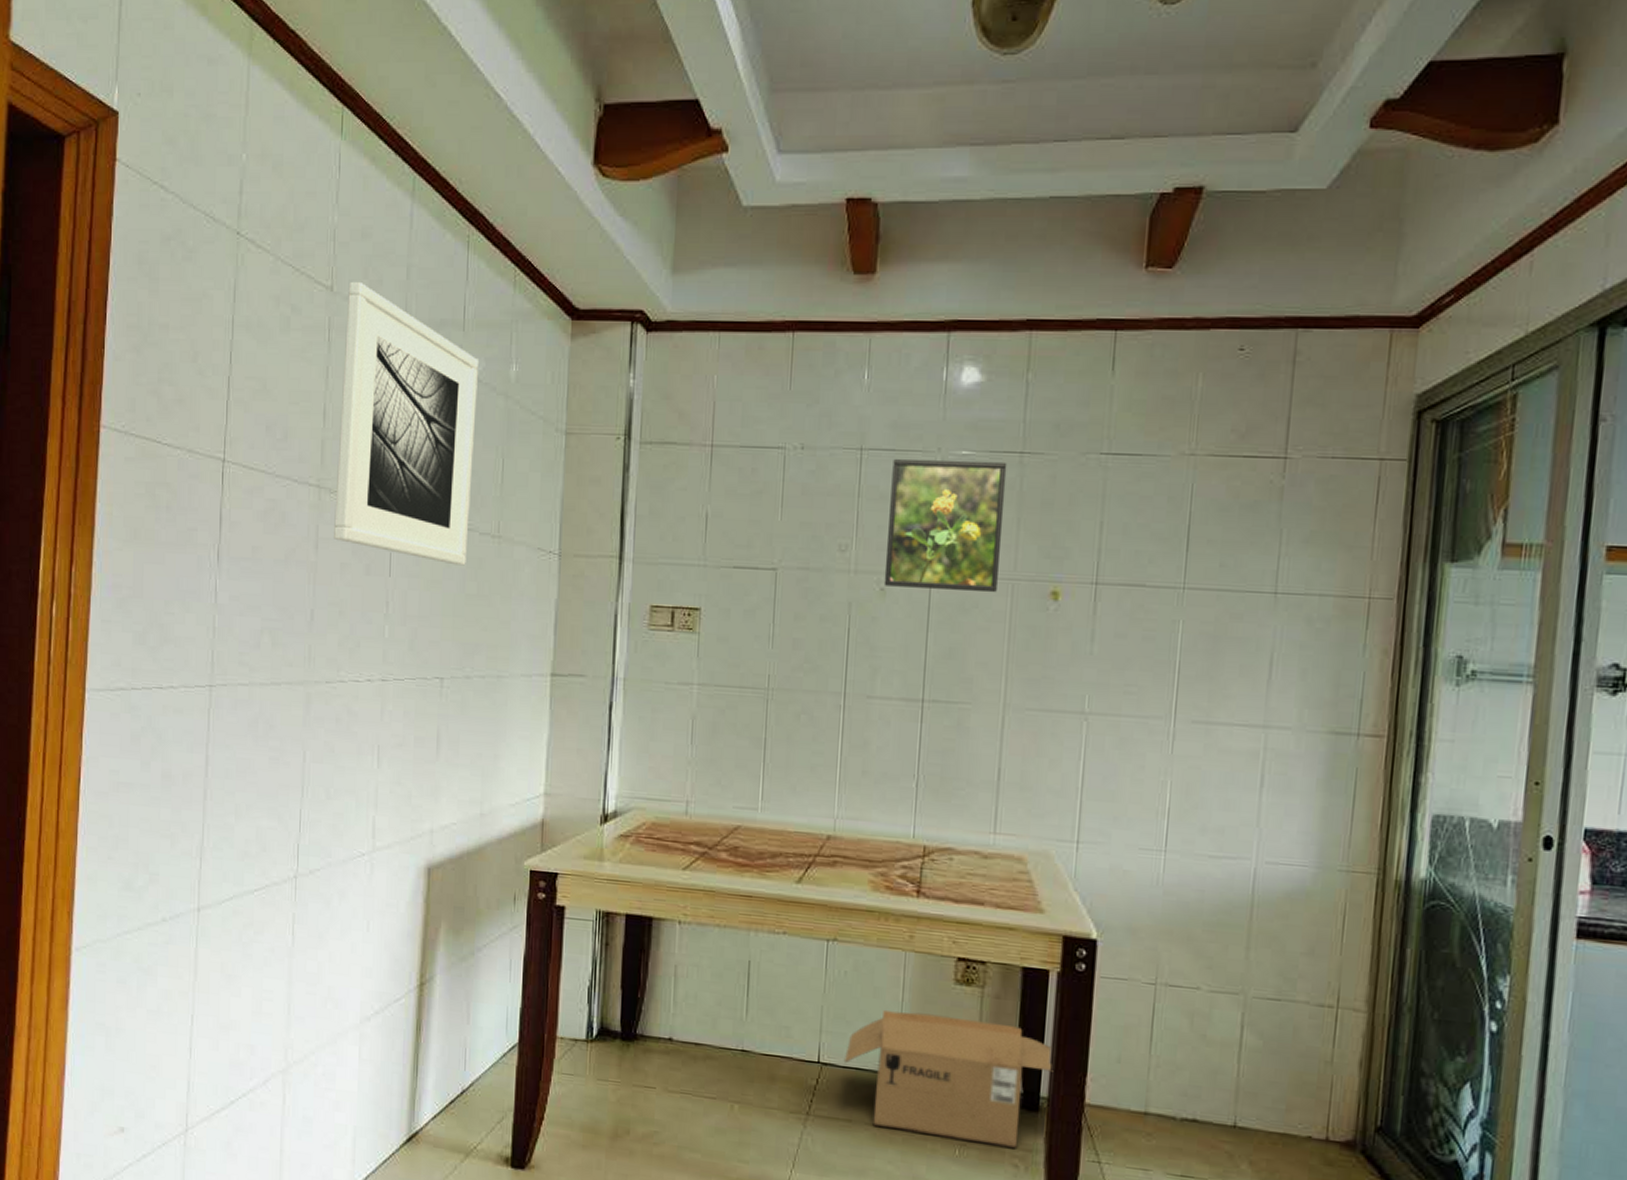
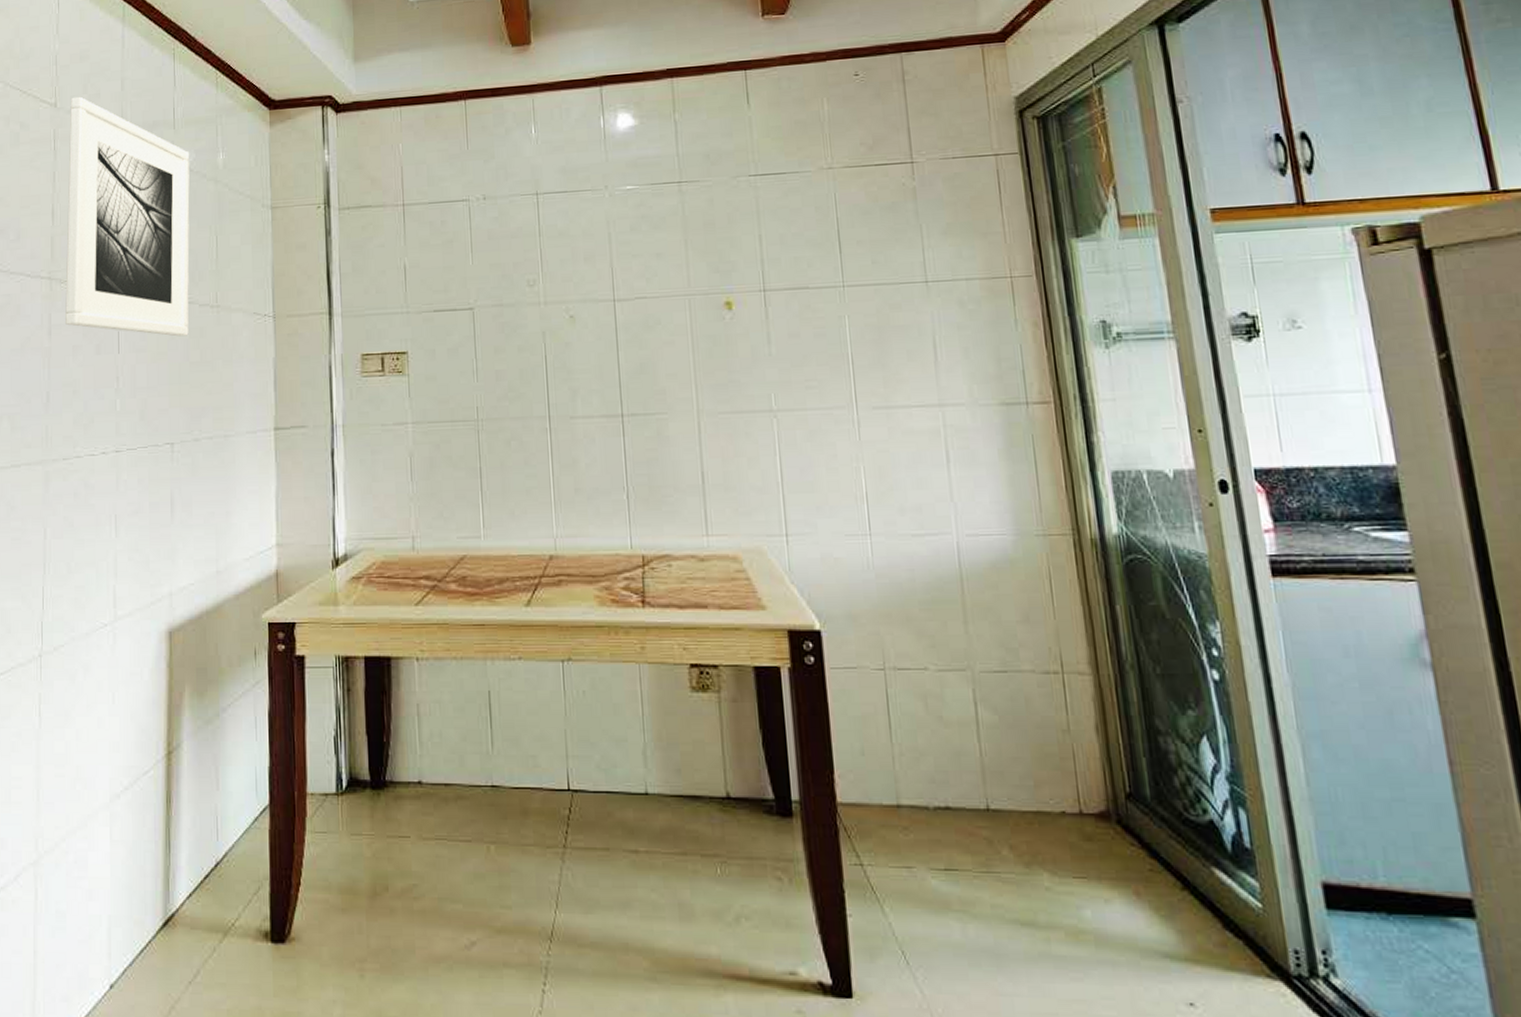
cardboard box: present [845,1010,1054,1148] -> none [594,726,801,859]
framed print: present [883,459,1008,593] -> none [566,191,675,313]

